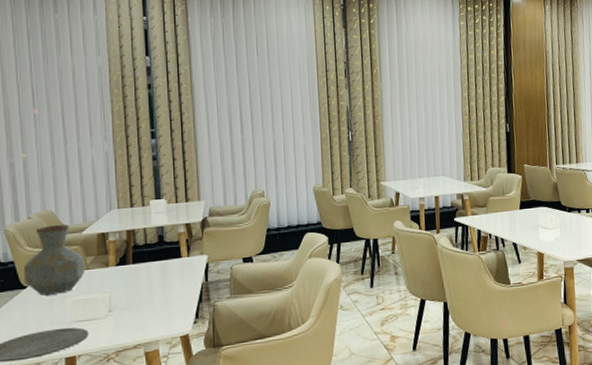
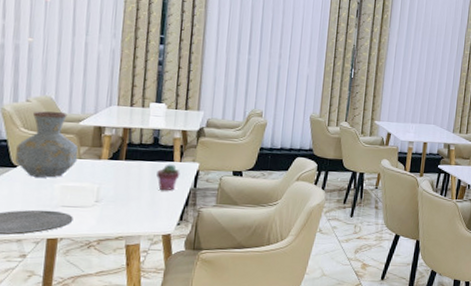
potted succulent: none [166,260,190,290] -> present [157,164,180,191]

